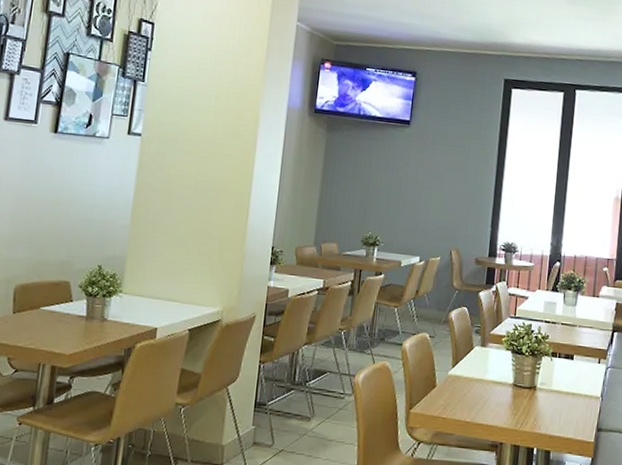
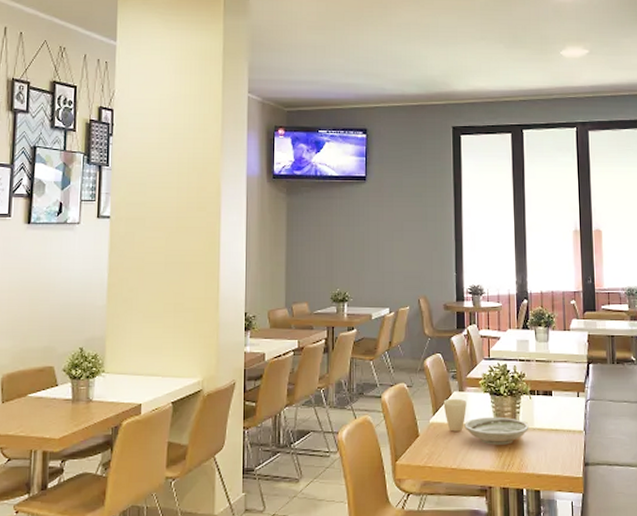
cup: none [463,352,487,386] -> present [443,398,467,432]
saucer: none [482,374,547,404] -> present [464,416,529,445]

